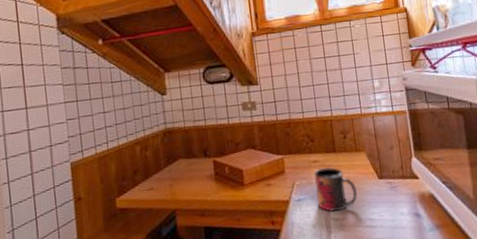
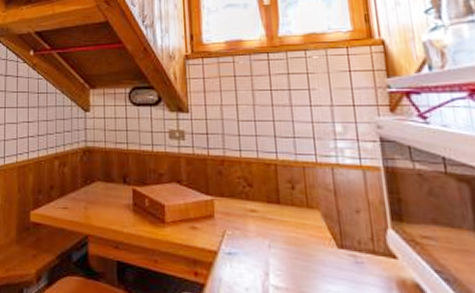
mug: present [313,166,358,212] -> none [250,220,307,279]

